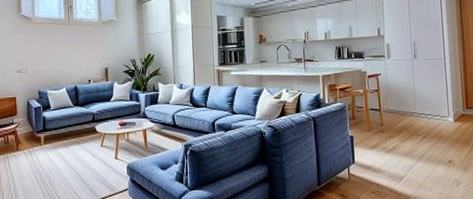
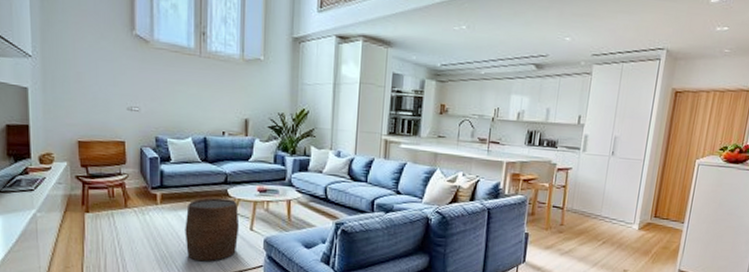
stool: none [63,134,107,191] -> present [185,198,240,262]

